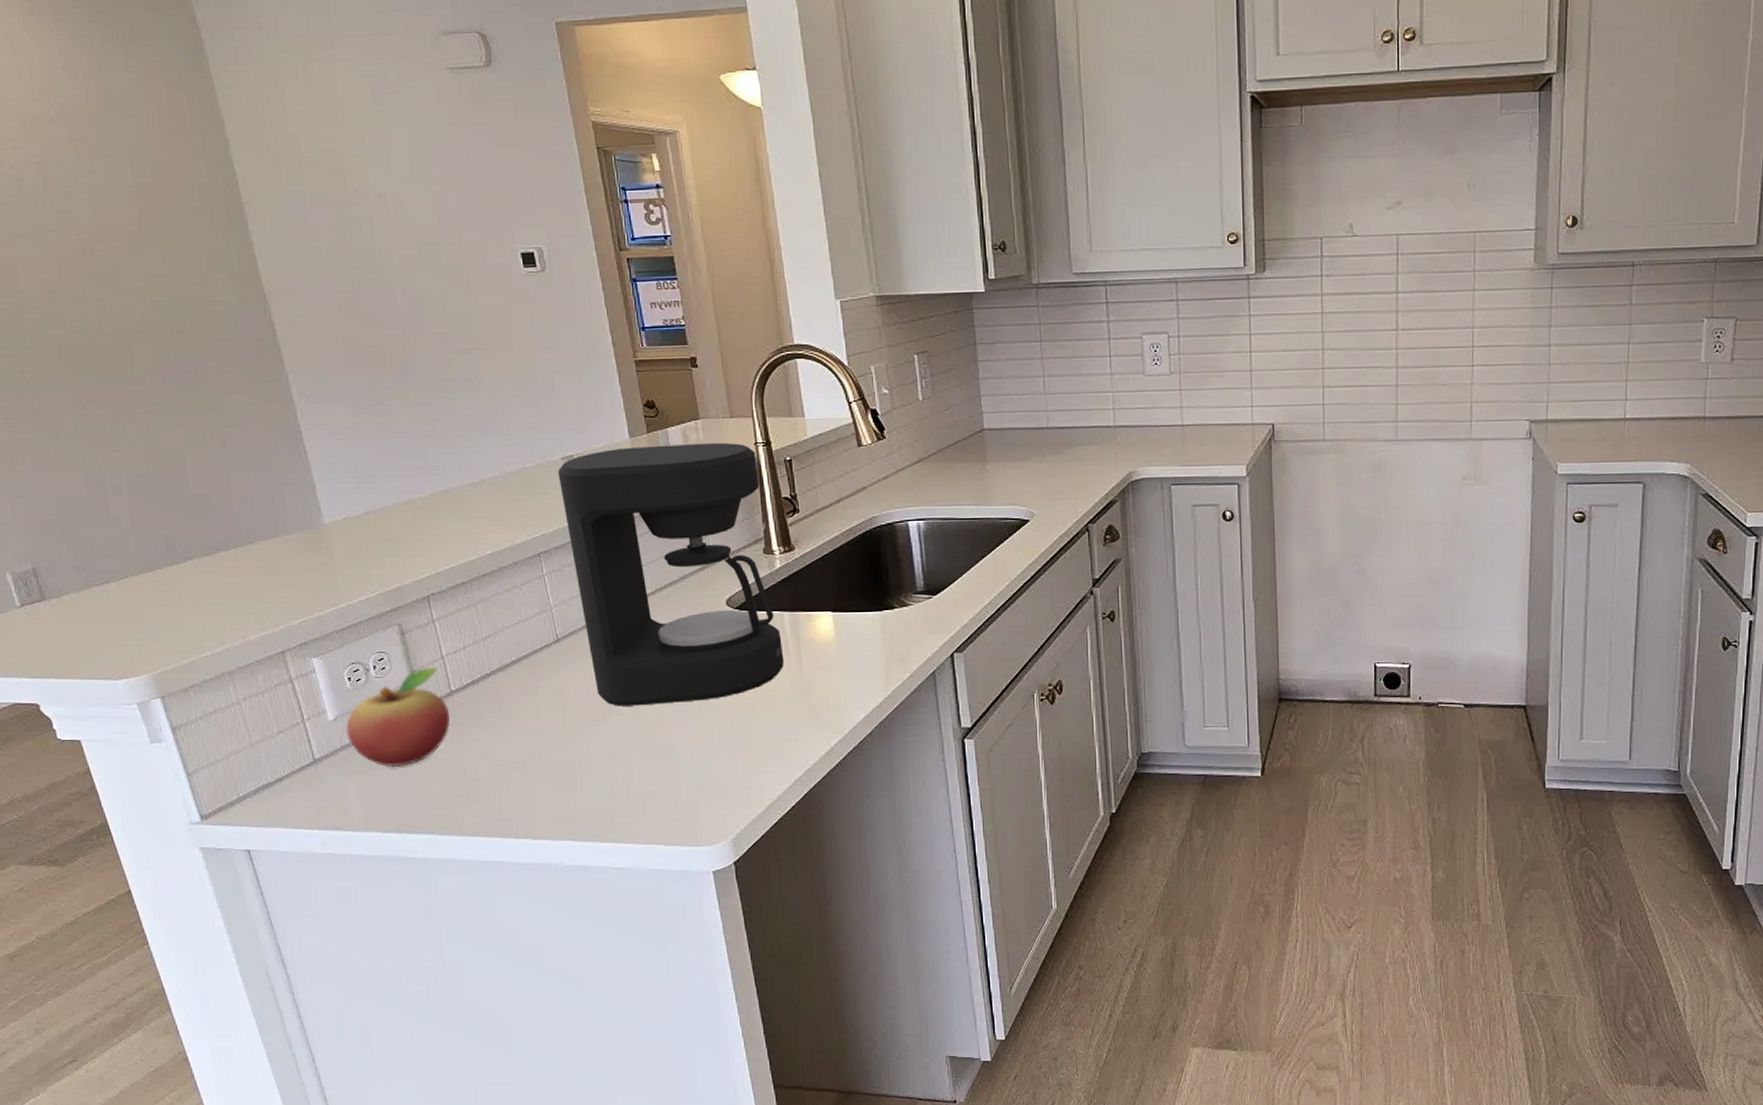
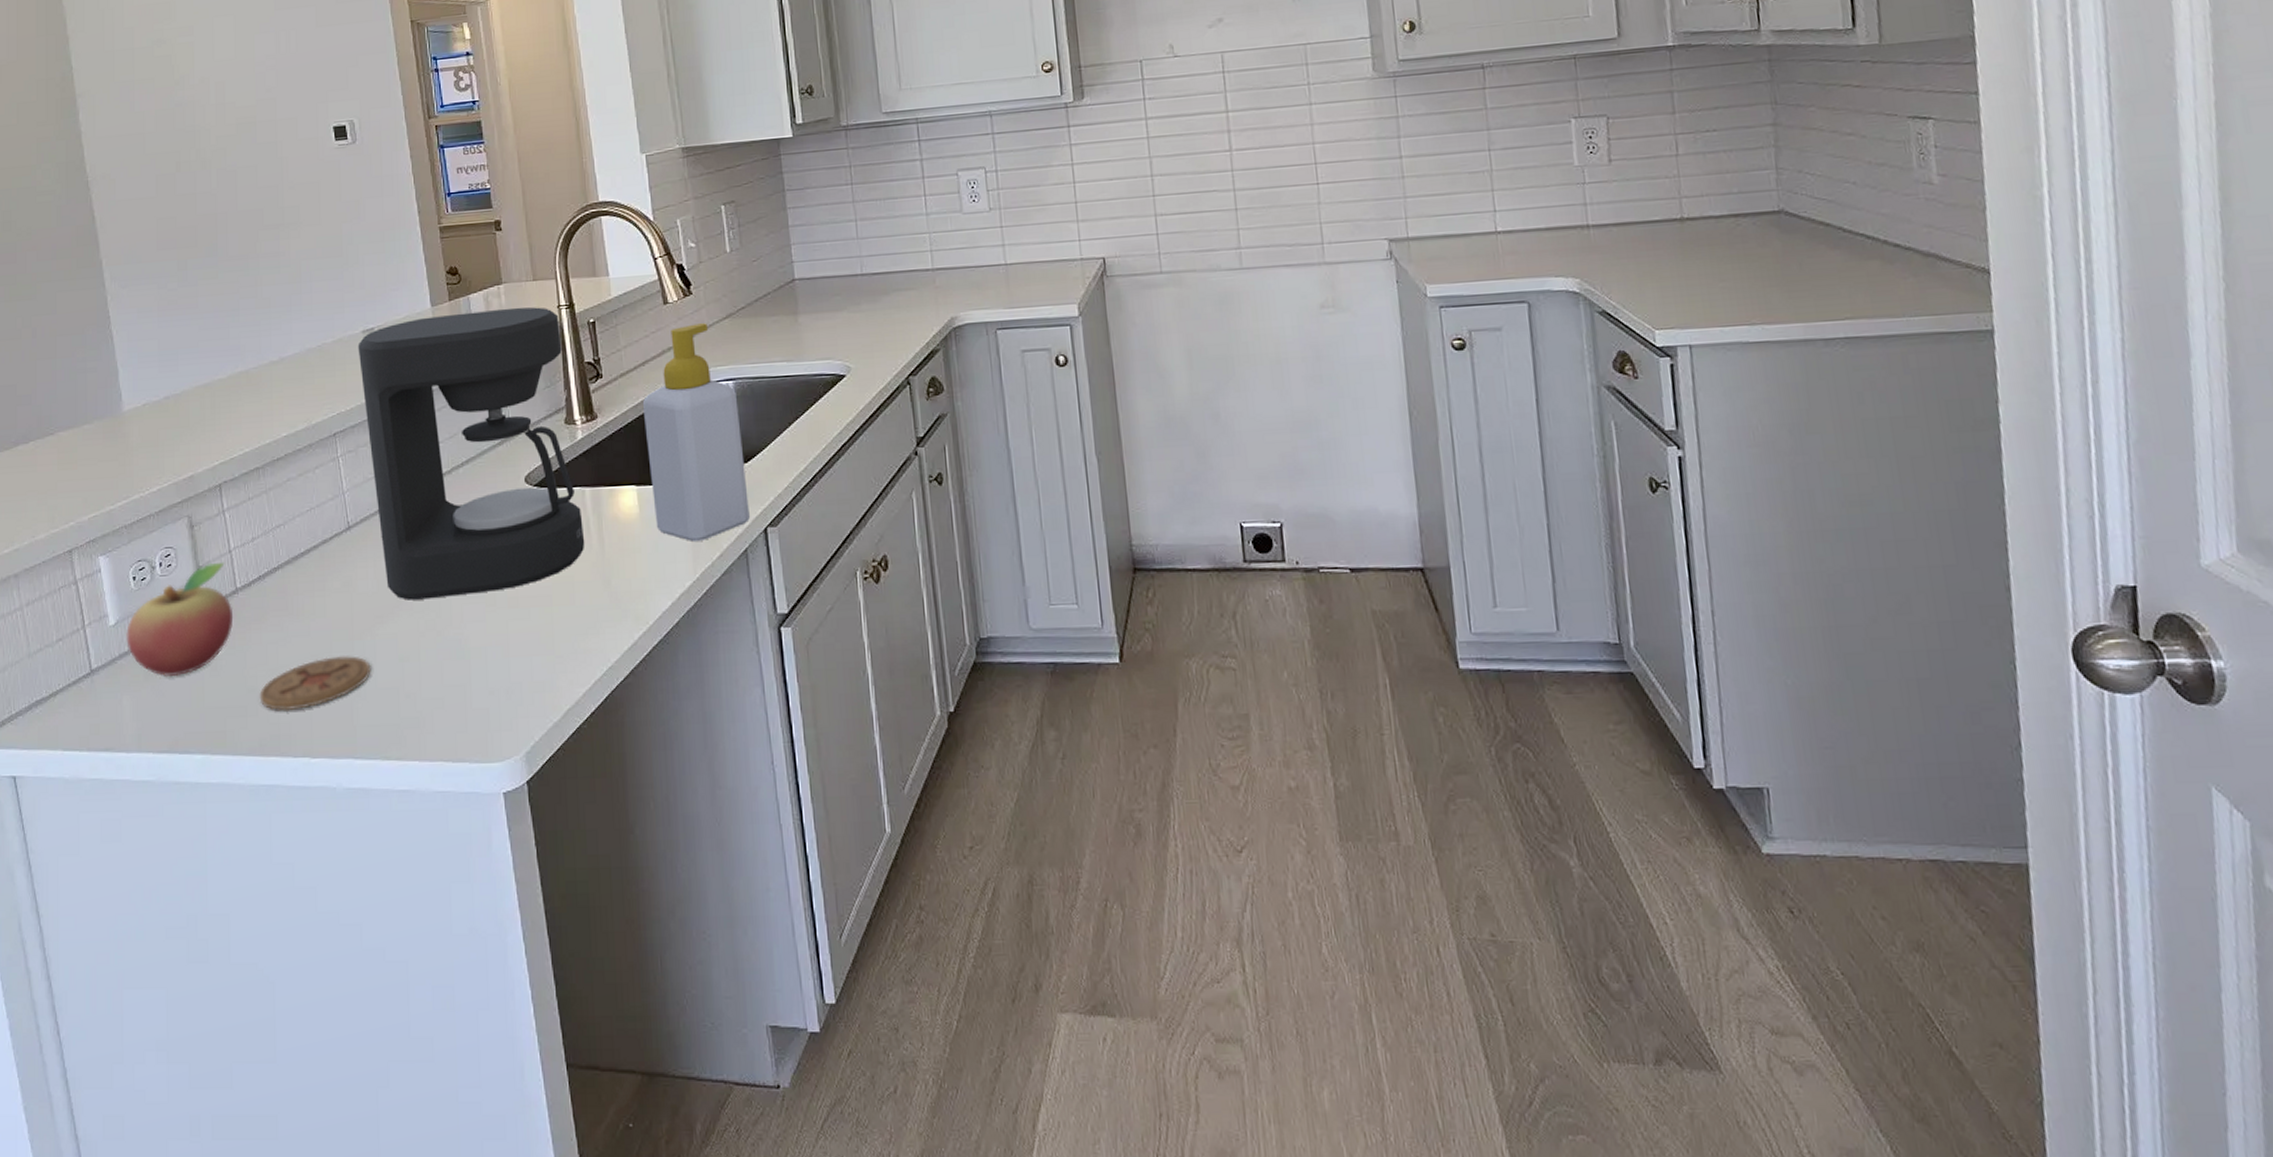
coaster: none [480,753,586,799] -> present [259,656,371,711]
soap bottle: none [837,466,938,663] -> present [642,323,750,541]

